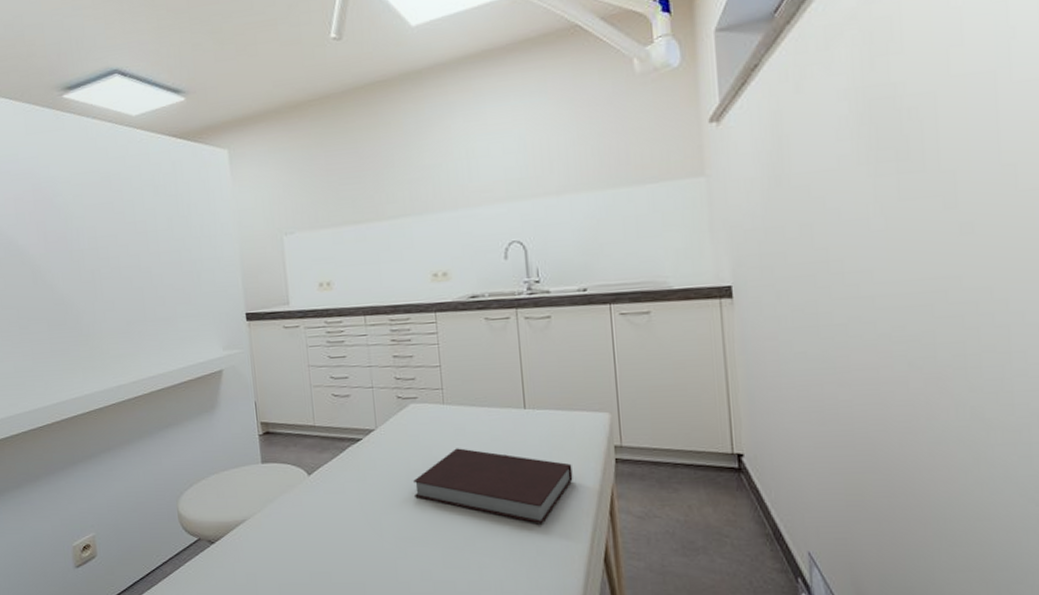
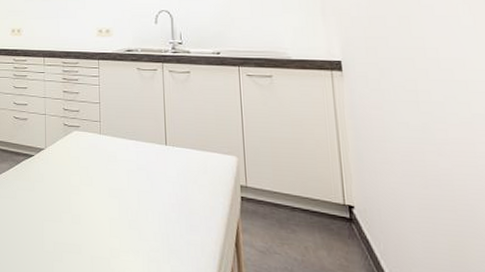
notebook: present [413,448,573,524] -> none [72,172,204,247]

